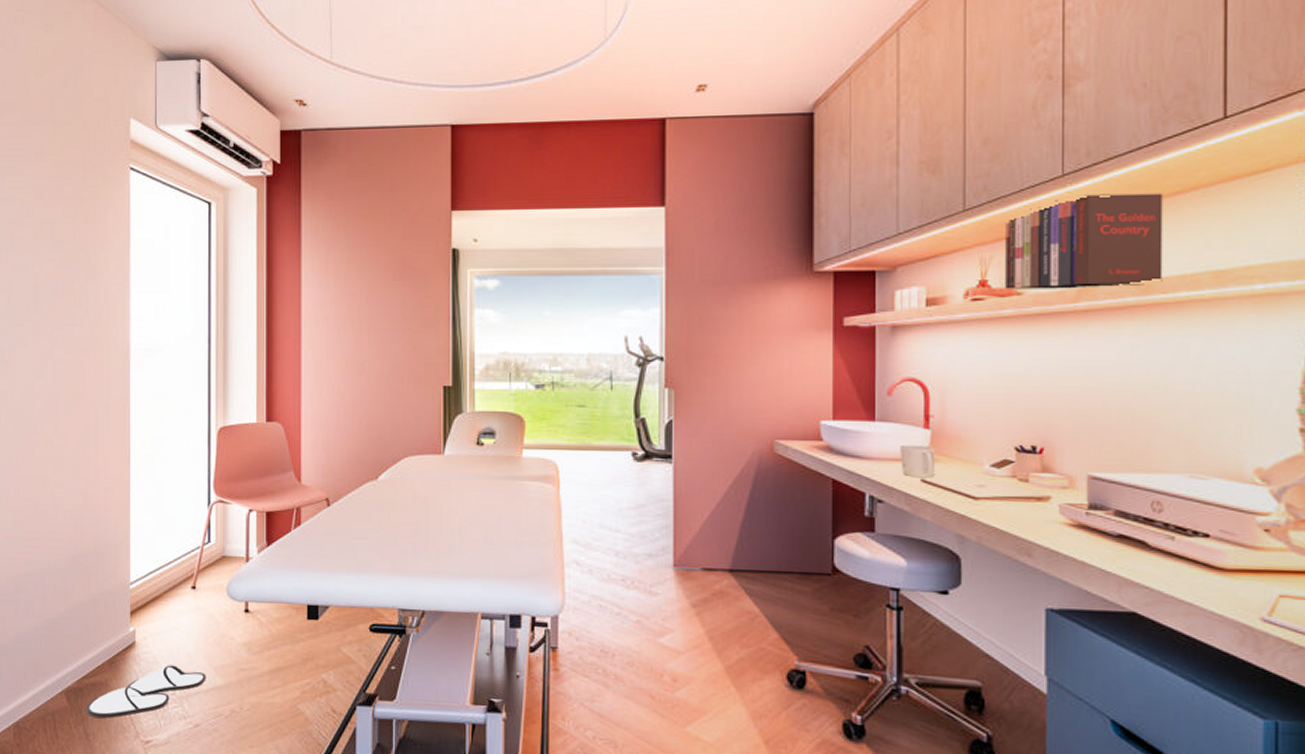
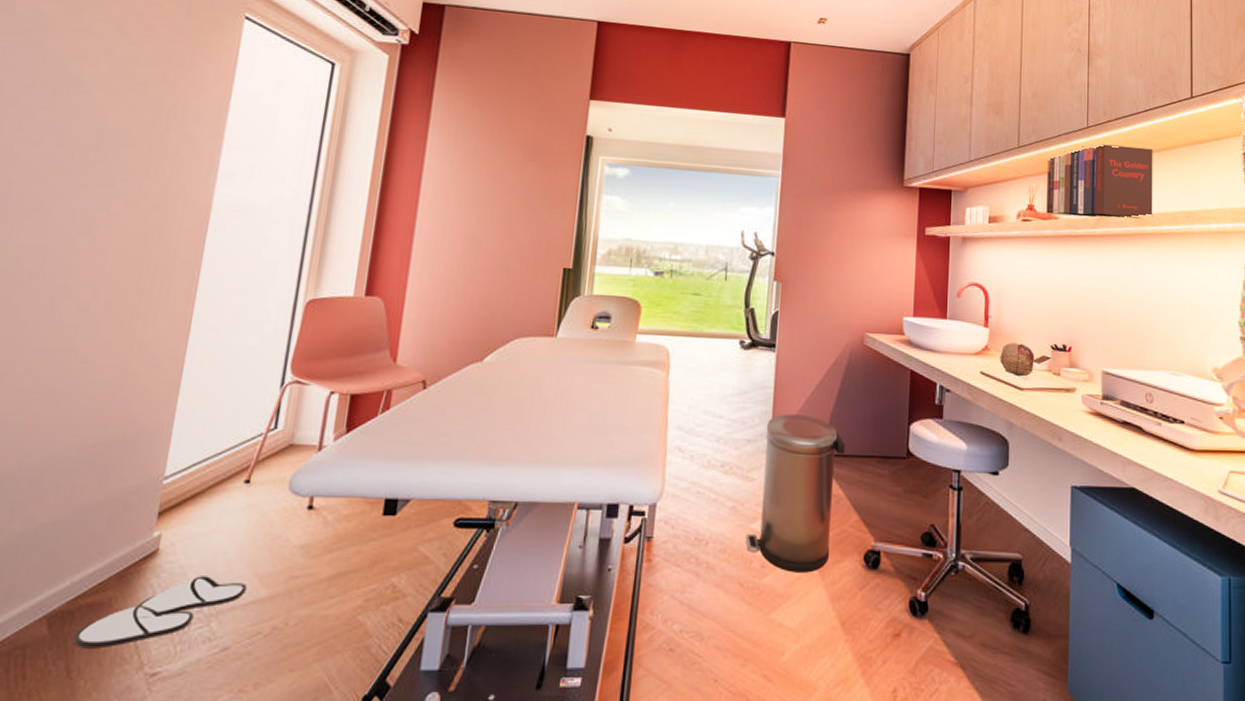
pedal bin: none [654,528,759,689] -> present [745,414,846,573]
mug: present [900,444,936,478] -> none [965,340,992,371]
anatomical model: none [946,446,993,484] -> present [1000,343,1034,377]

